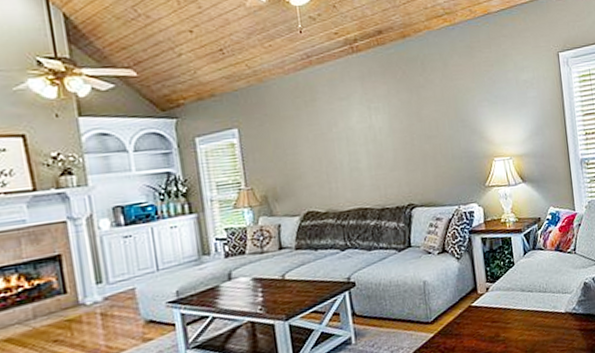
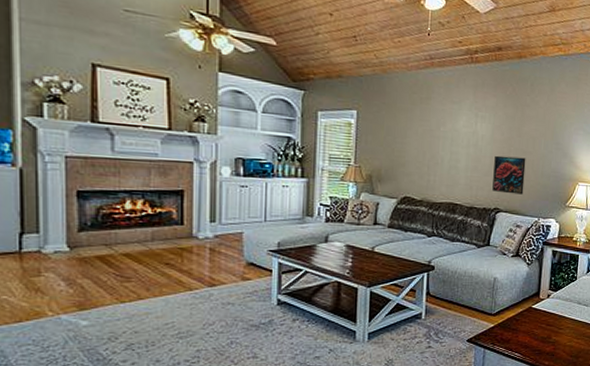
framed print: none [397,143,437,187] -> present [492,155,526,195]

